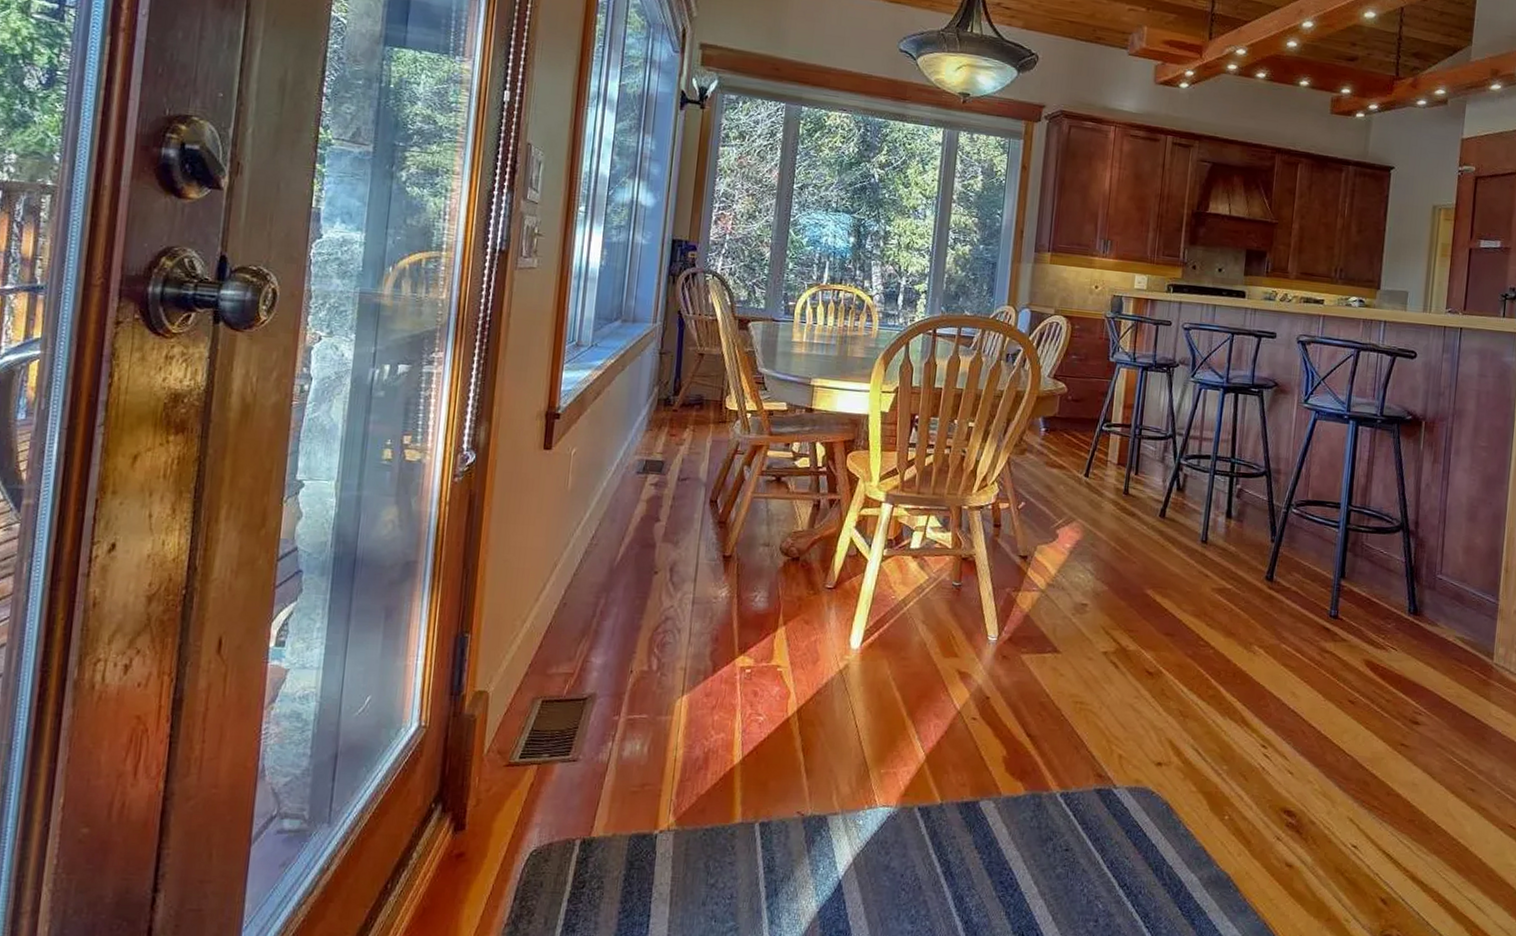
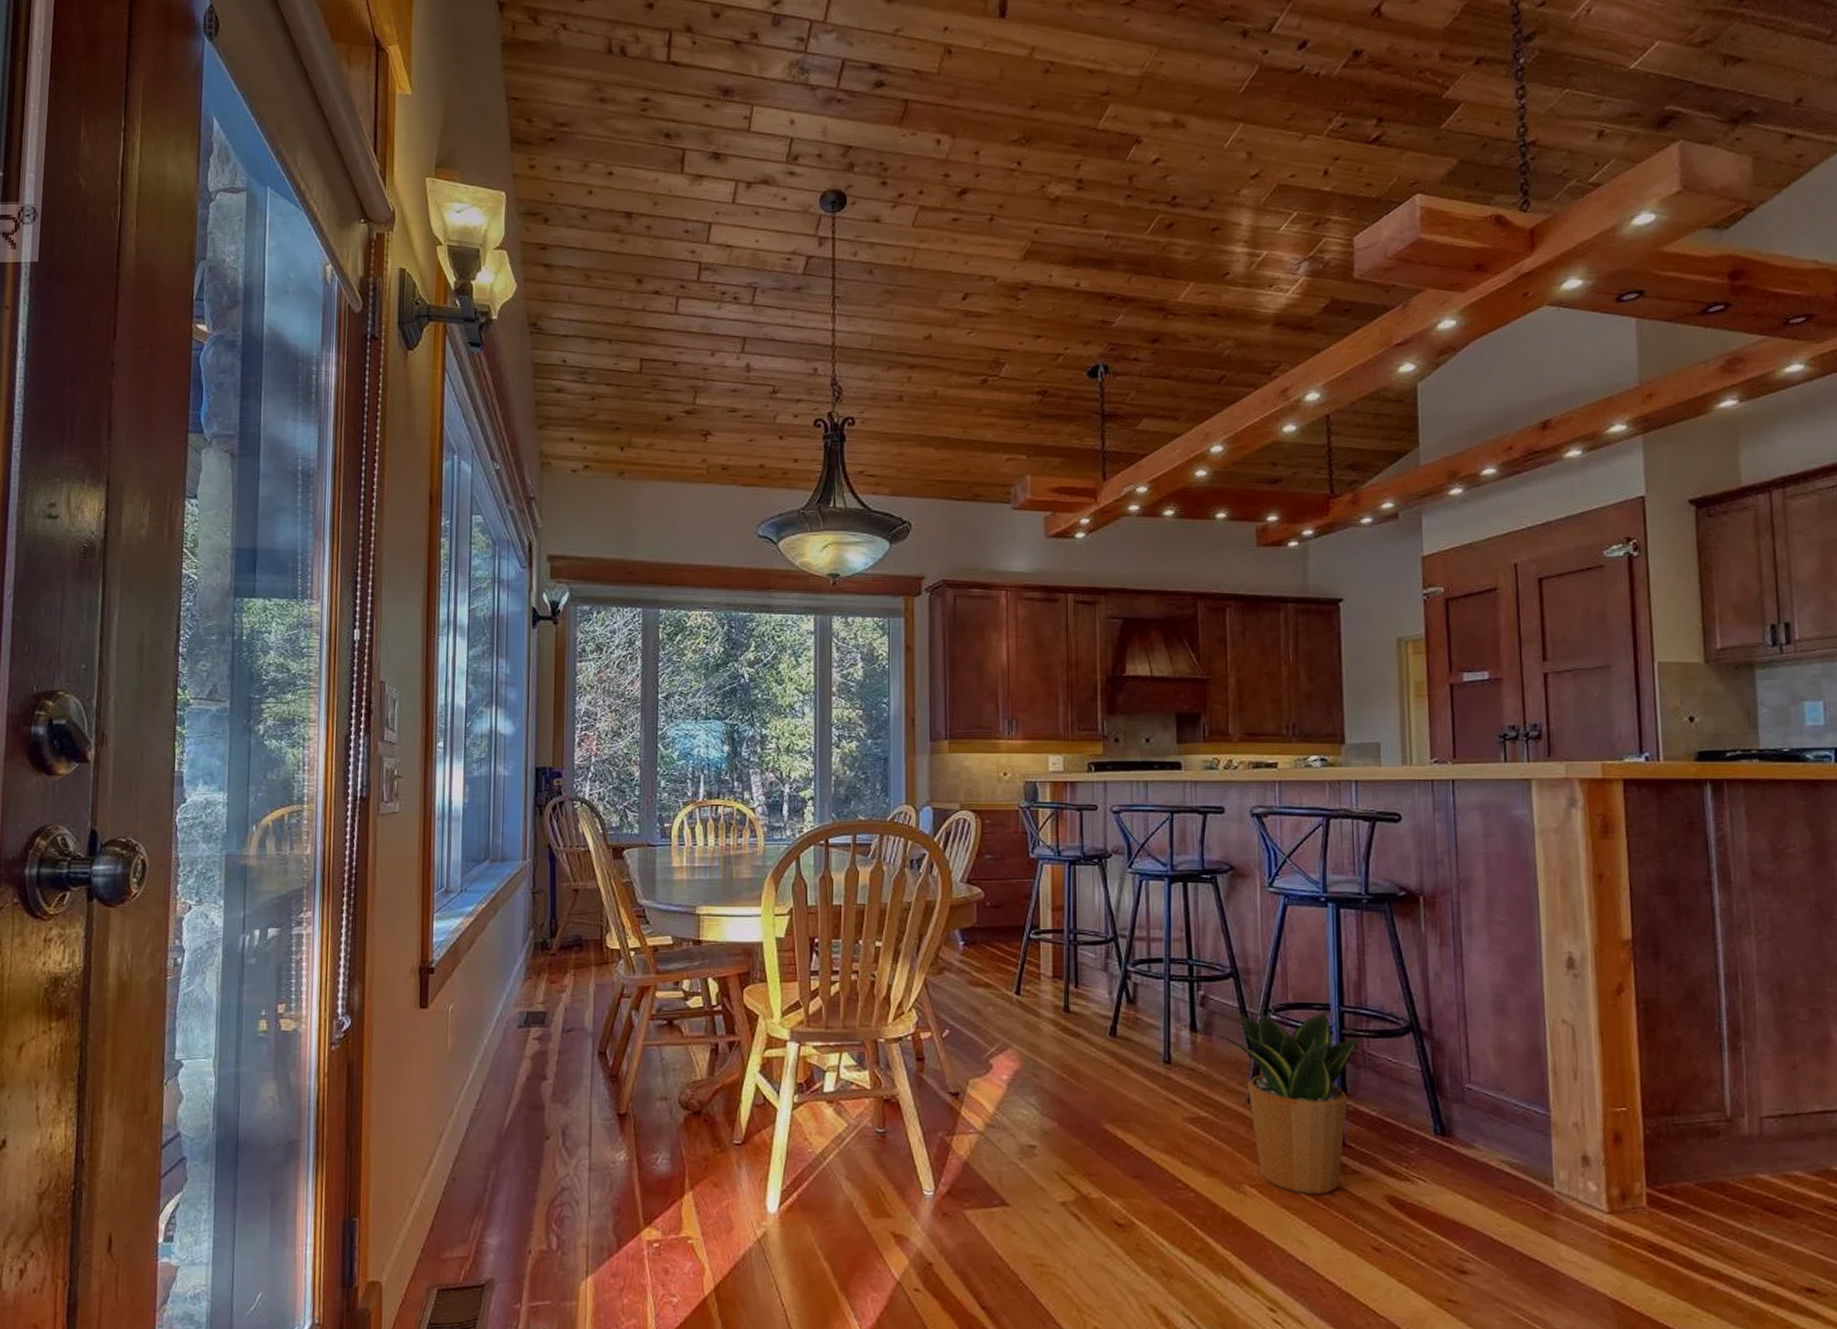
potted plant: none [1246,504,1367,656] -> present [1216,1009,1367,1194]

